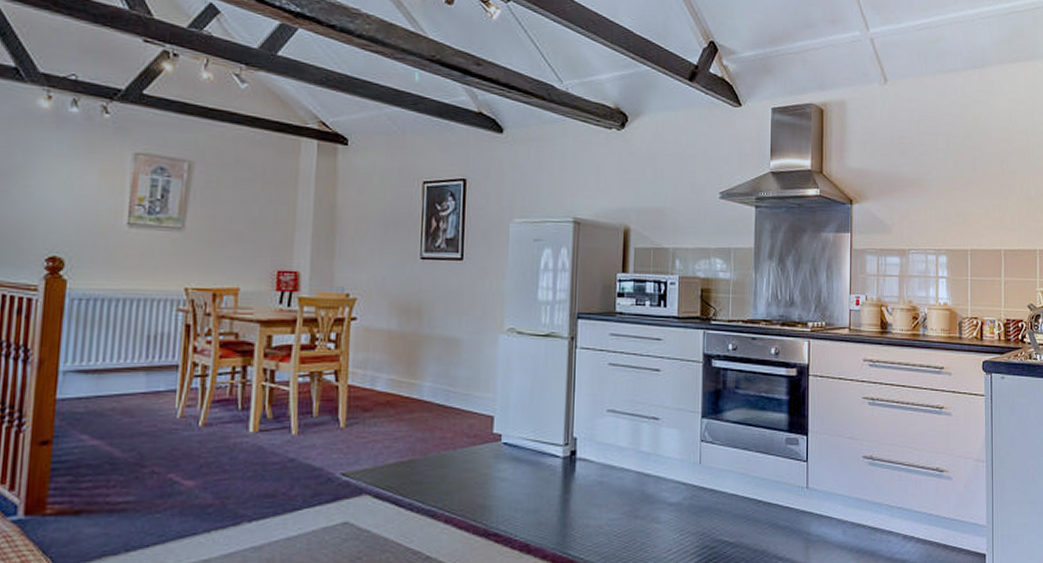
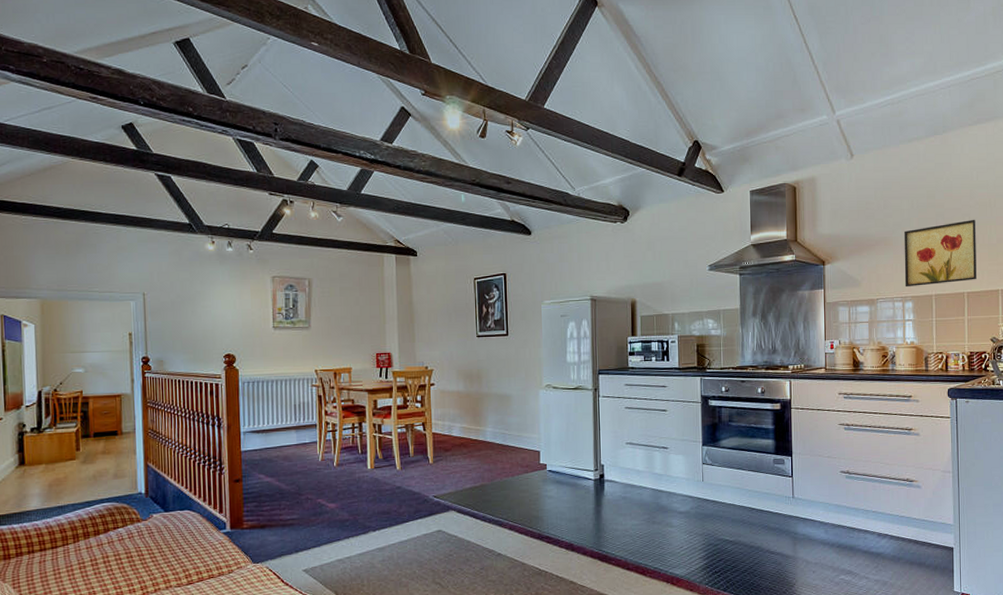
wall art: none [939,167,1014,239] -> present [903,219,977,288]

